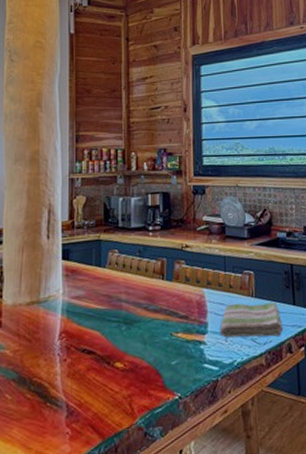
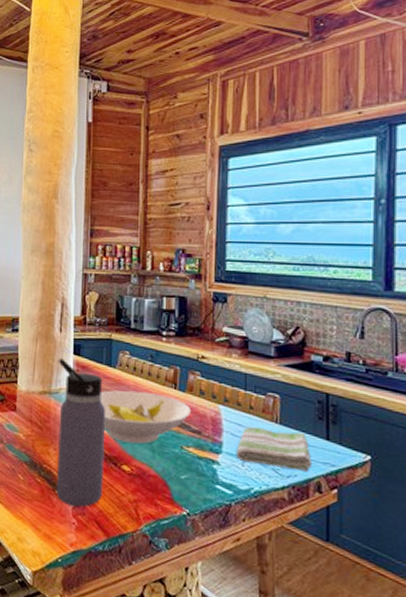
water bottle: none [46,265,98,416] -> present [56,358,106,507]
bowl: none [90,286,179,340] -> present [100,390,192,444]

